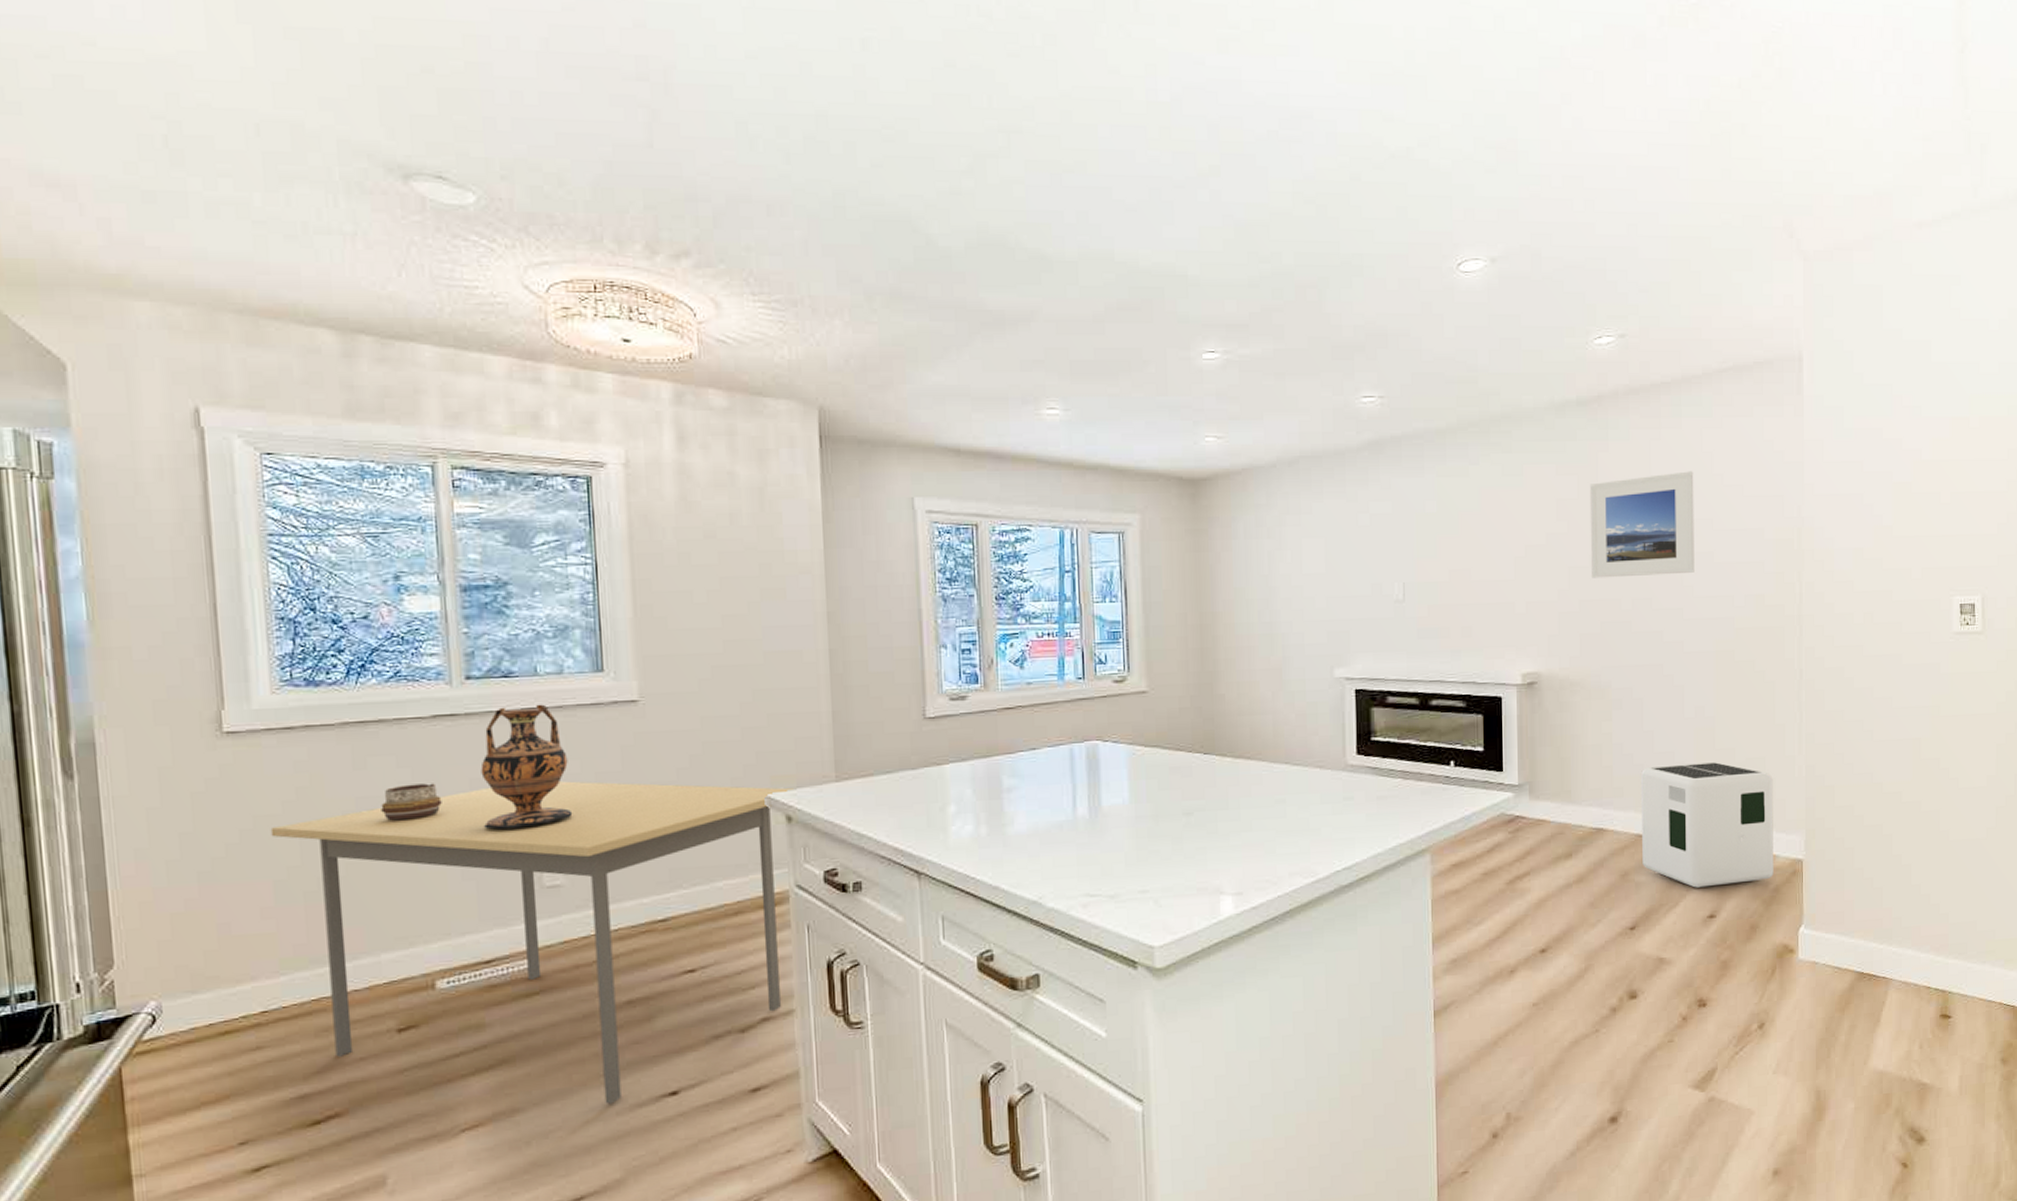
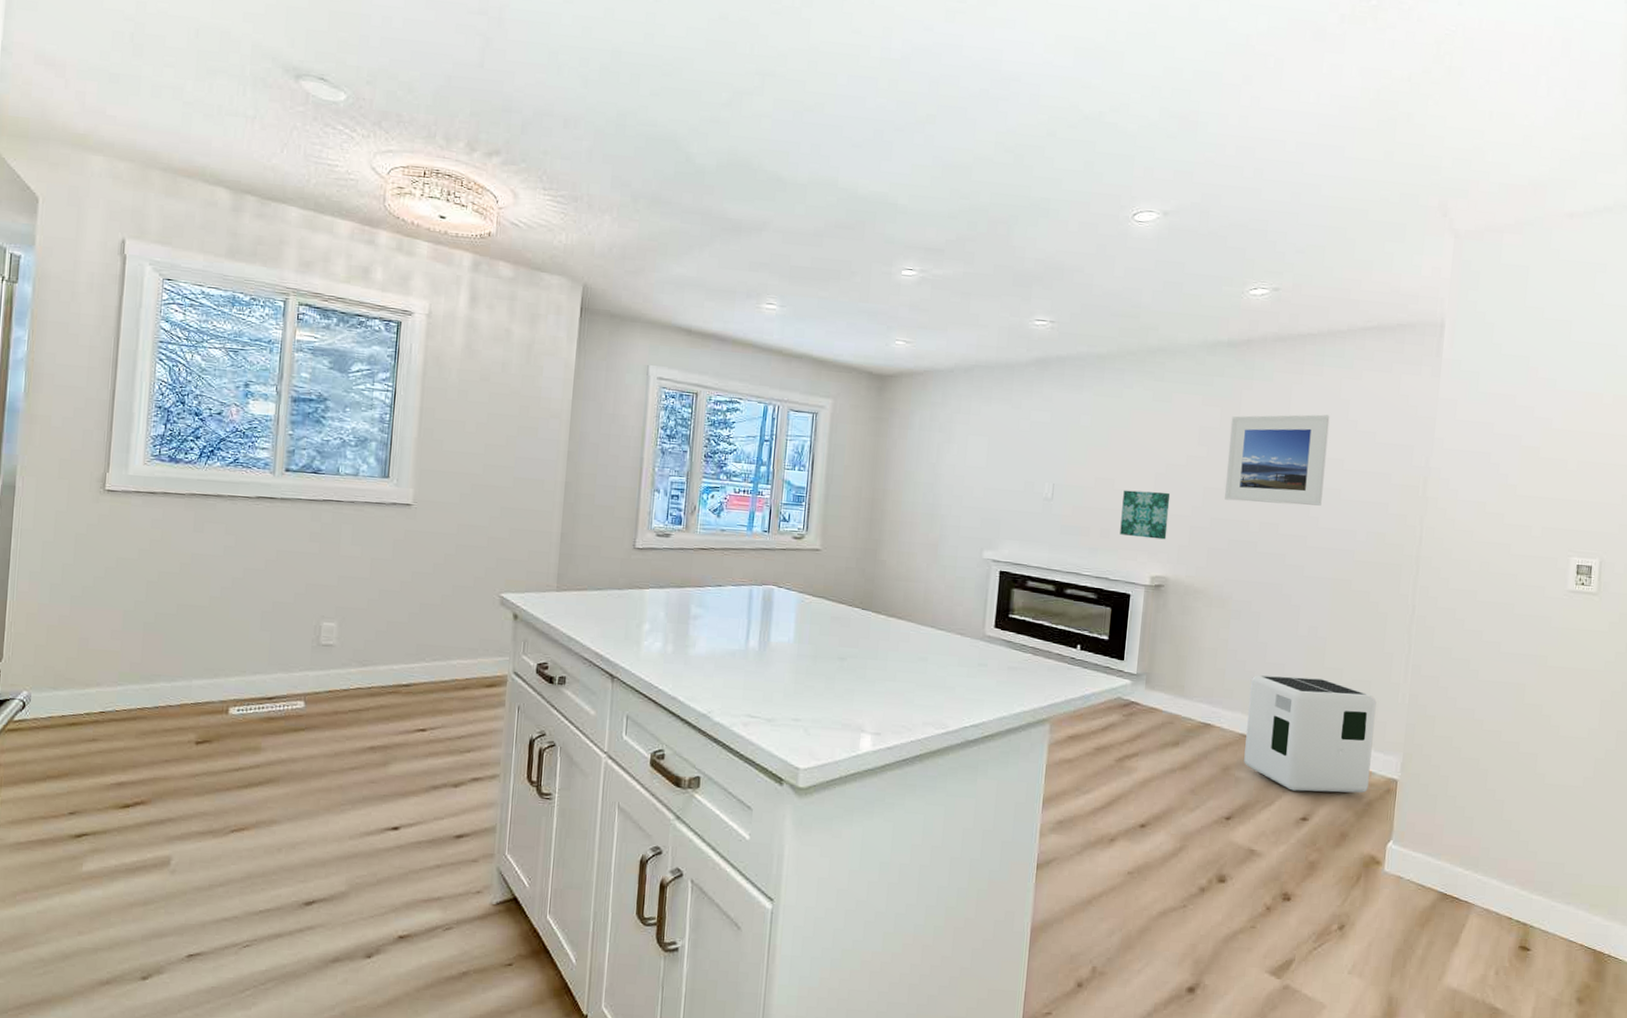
dining table: present [270,781,794,1104] -> none [127,559,522,829]
decorative bowl: present [381,783,442,821] -> none [209,548,254,577]
vase: present [480,704,573,830] -> none [283,496,352,596]
wall art: none [1482,577,1534,632] -> present [1120,490,1171,540]

